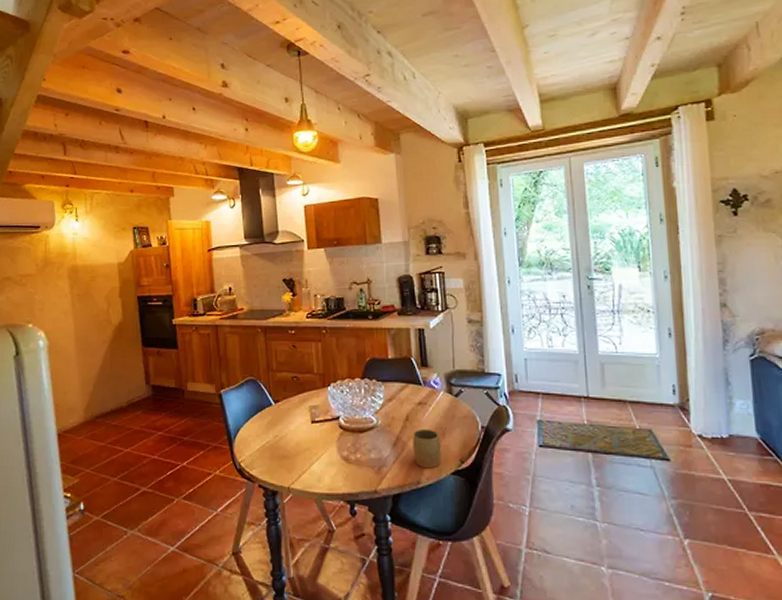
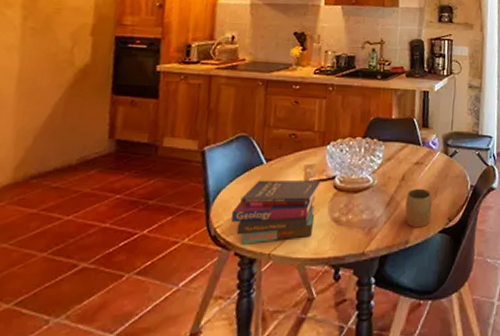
books: none [251,419,328,478] -> present [231,179,322,244]

